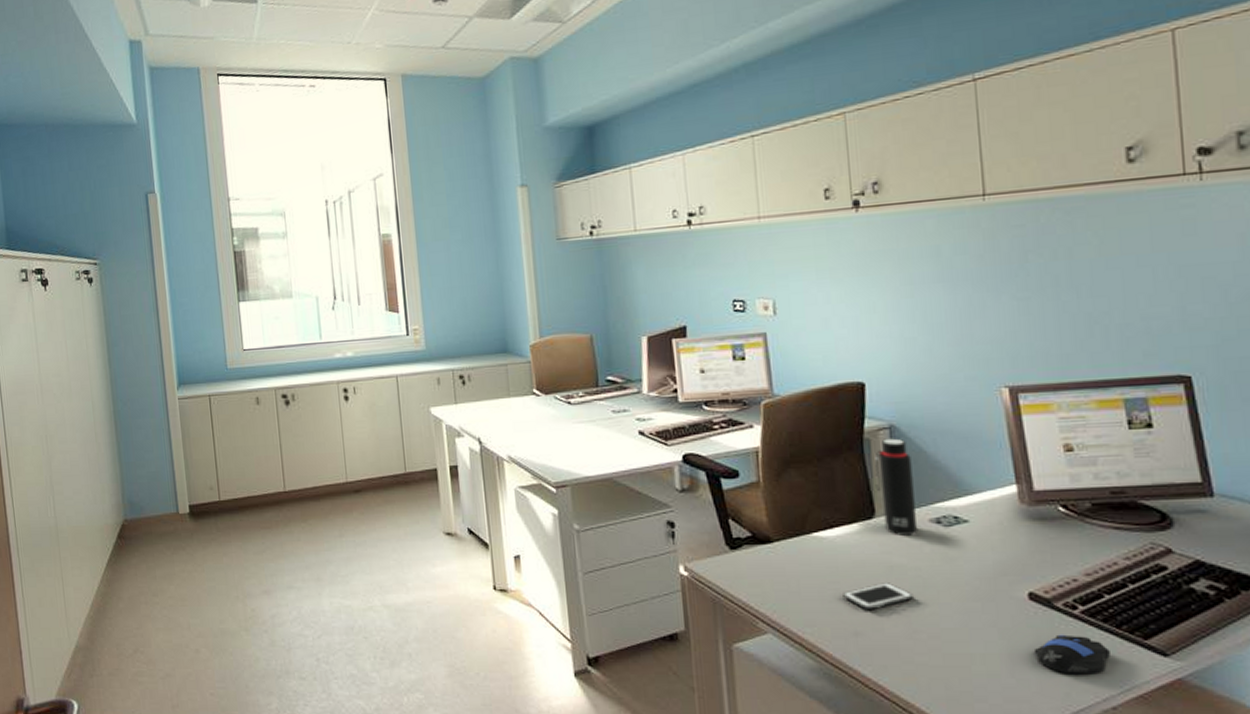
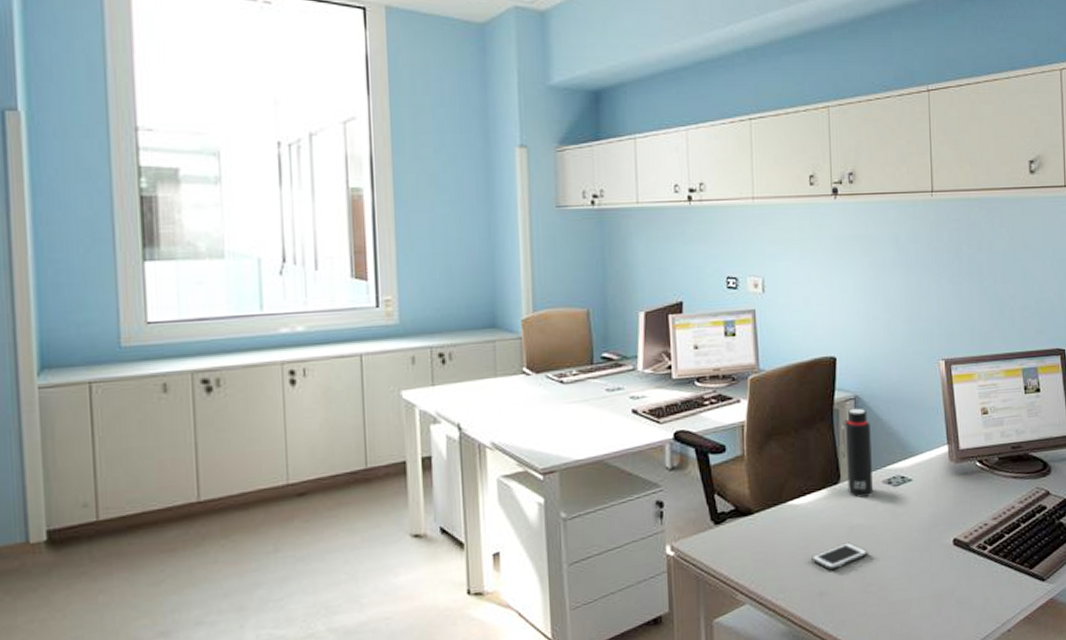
computer mouse: present [1033,634,1110,675] -> none [955,571,1008,607]

